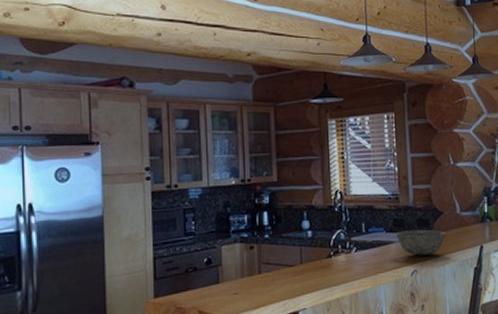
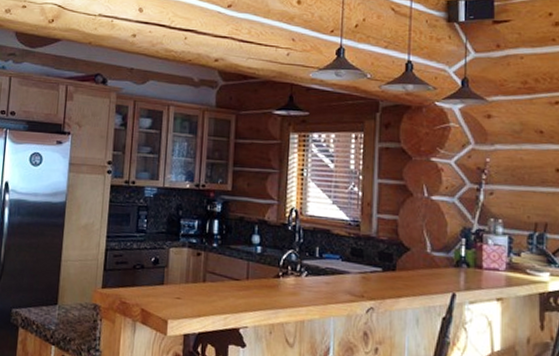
bowl: present [396,229,447,256] -> none [353,261,413,294]

